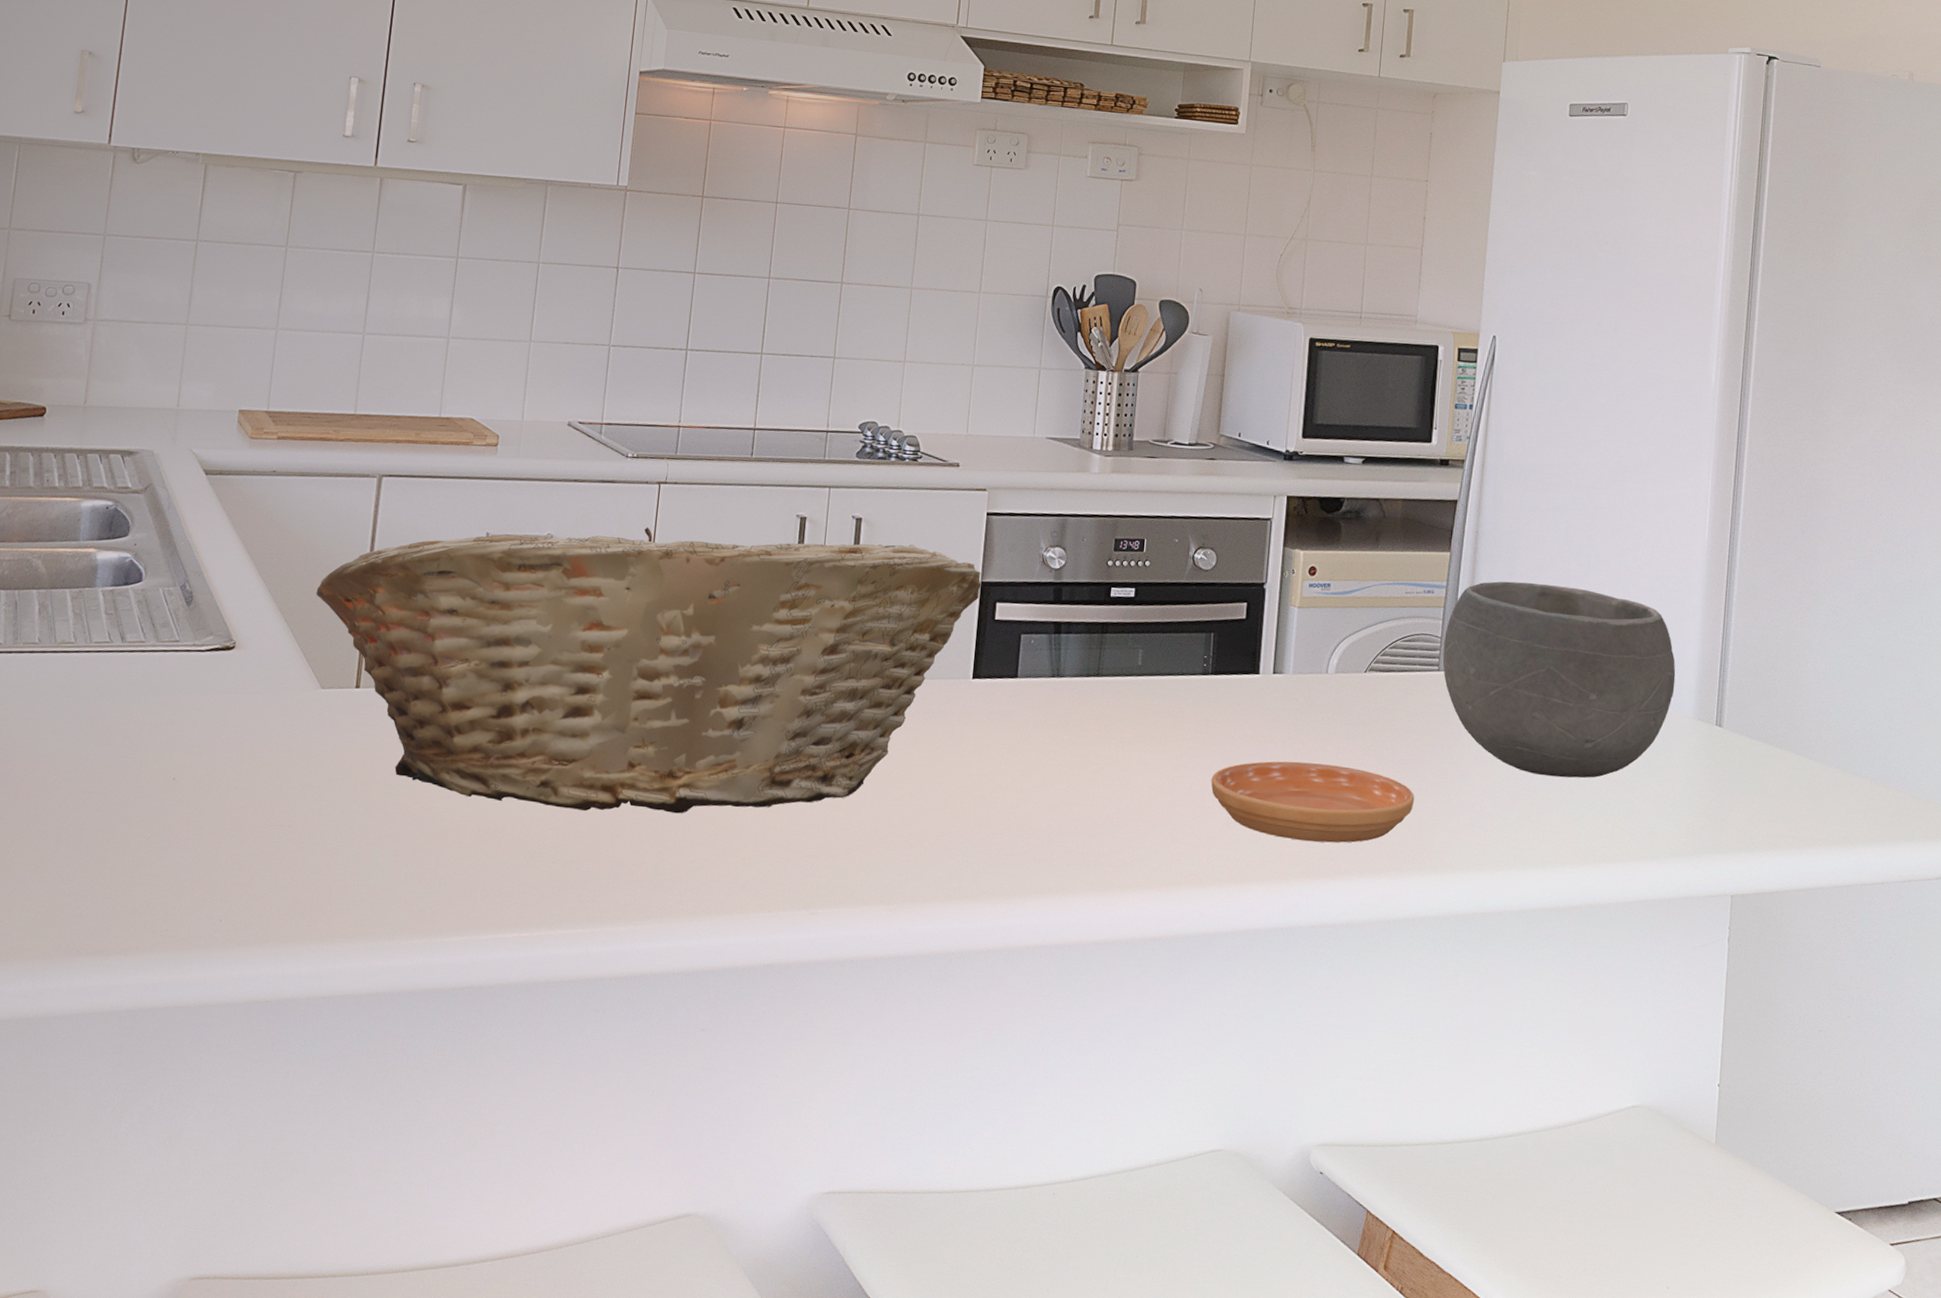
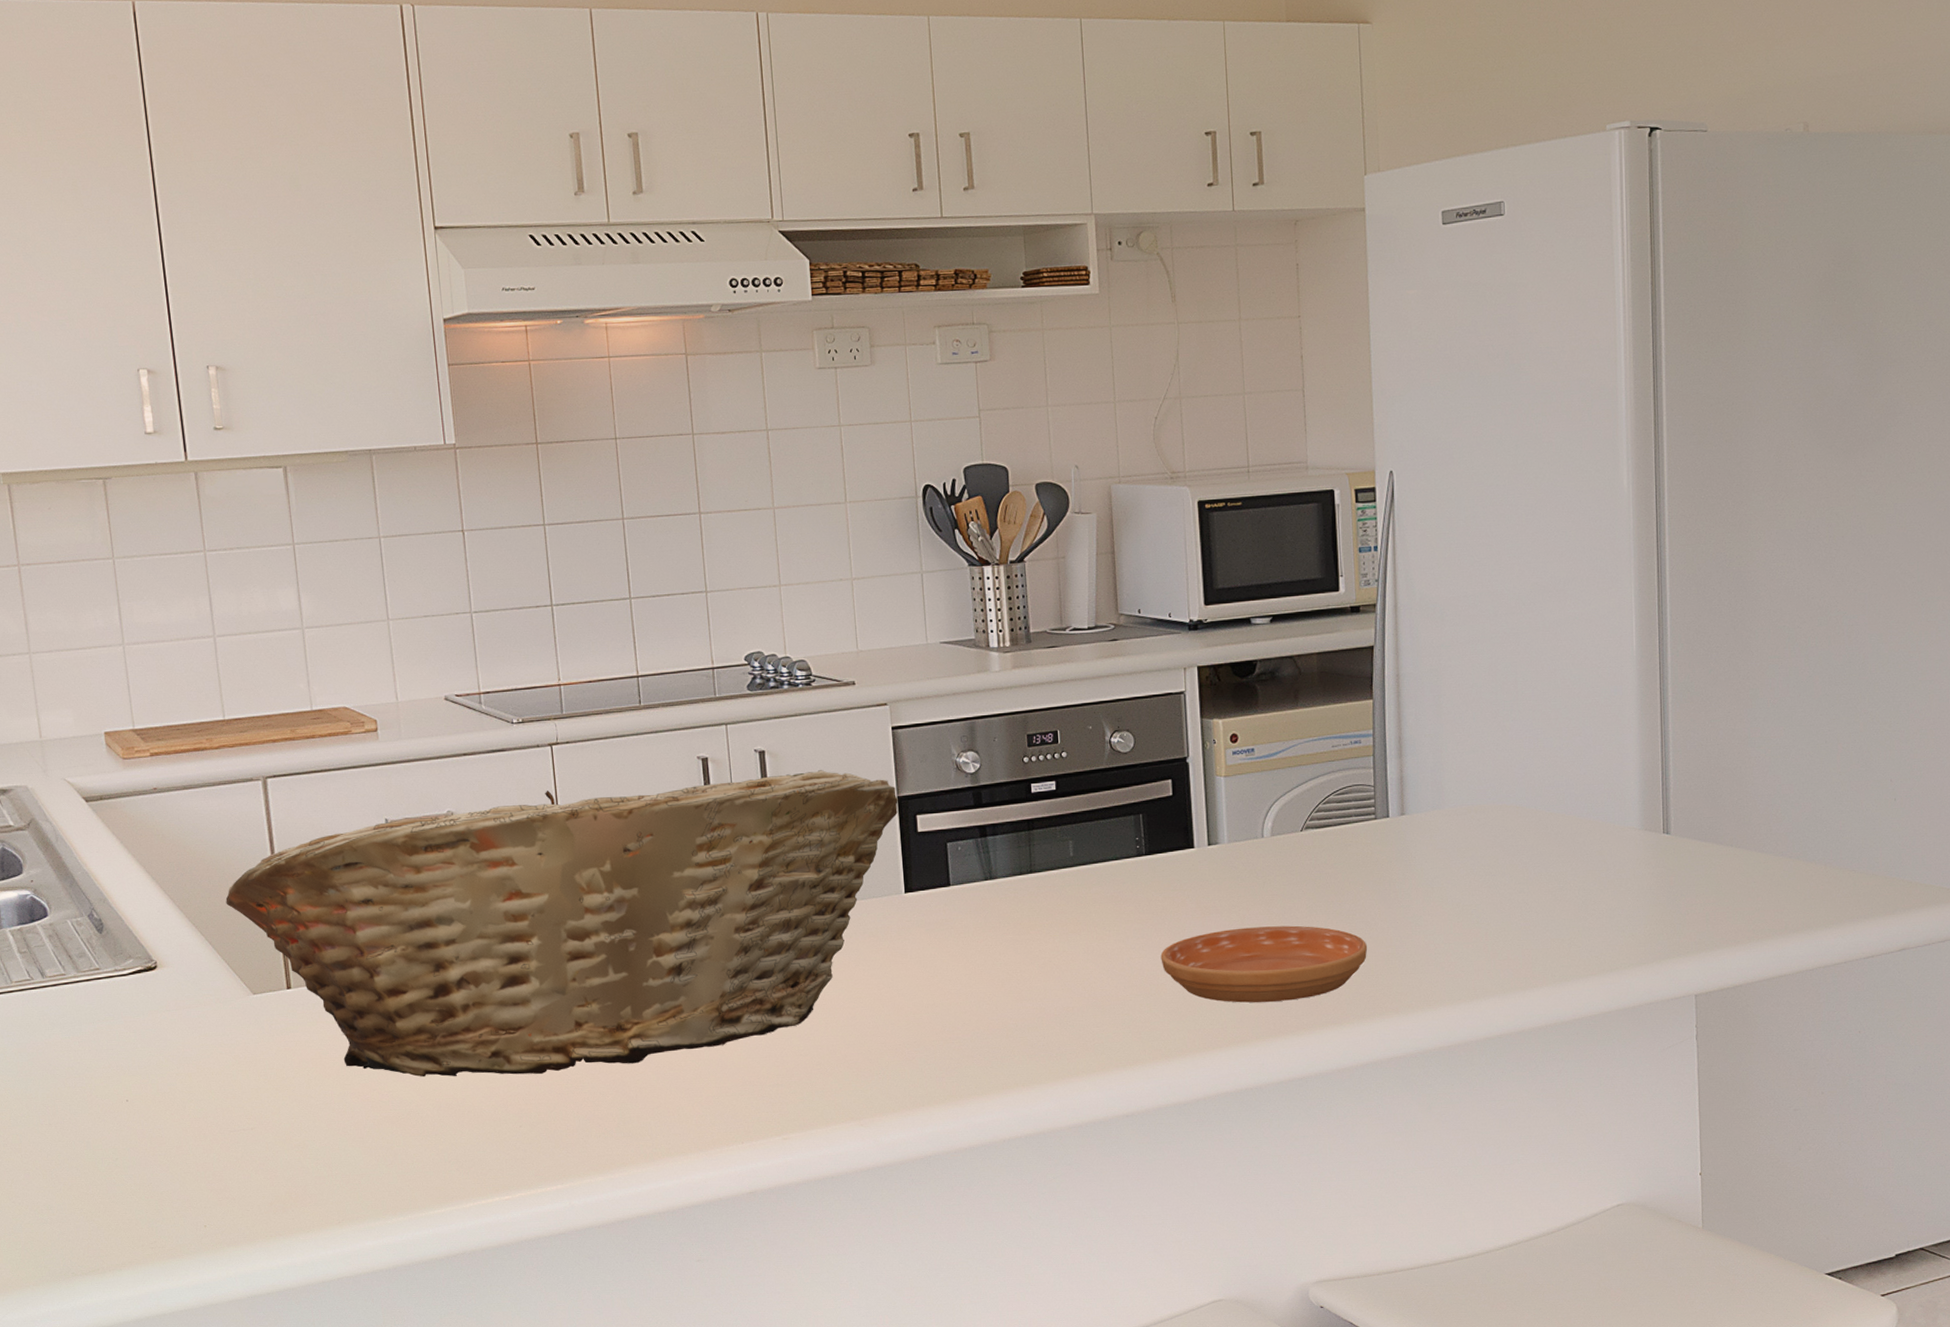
bowl: present [1442,581,1676,778] -> none [1377,717,1618,907]

